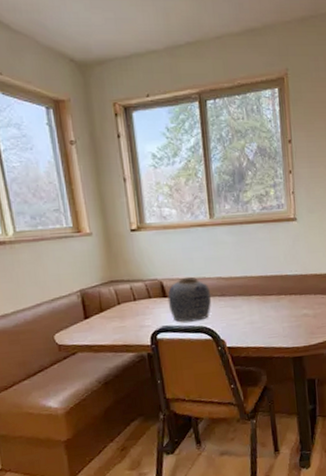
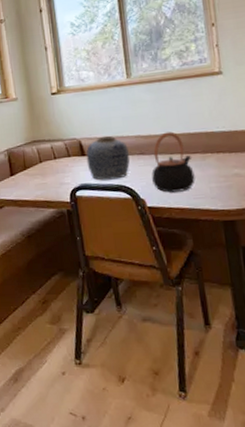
teapot: none [231,274,271,333] -> present [151,131,196,193]

